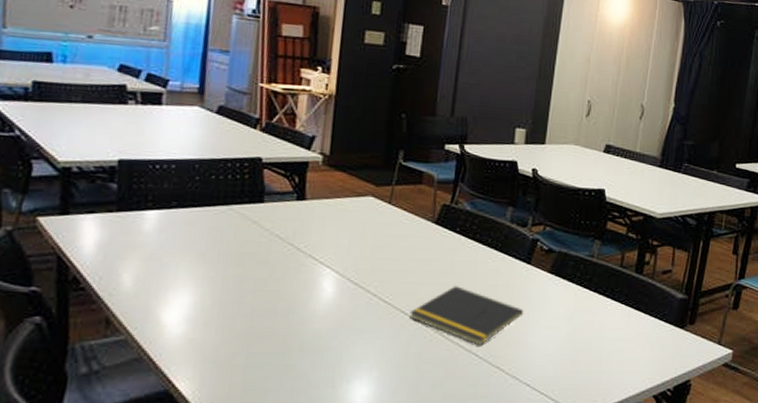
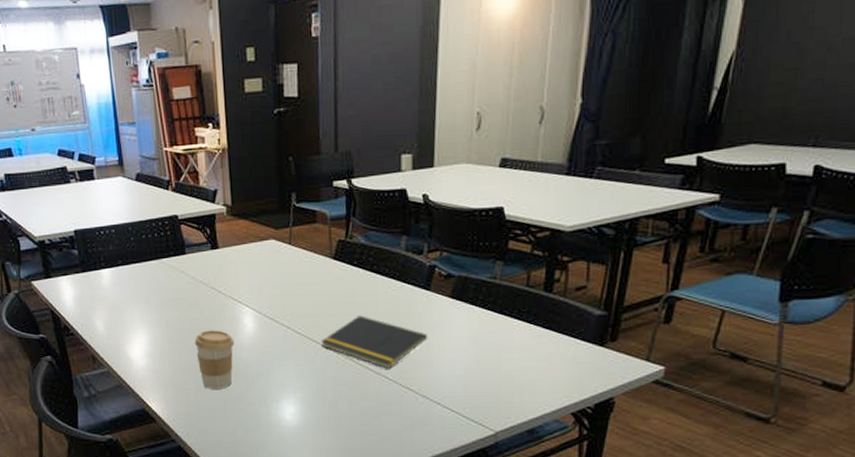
coffee cup: none [254,293,307,365] -> present [194,330,235,389]

